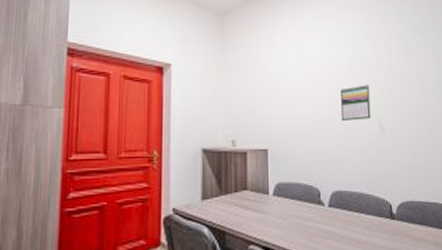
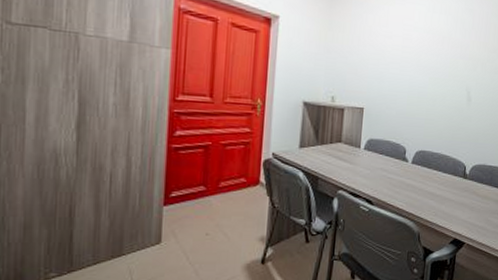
calendar: present [340,84,371,122] -> none [434,56,464,90]

